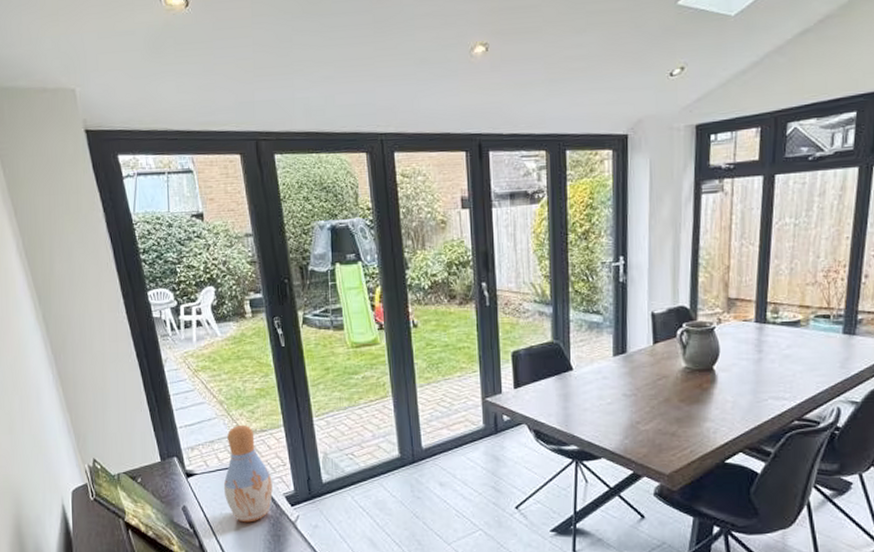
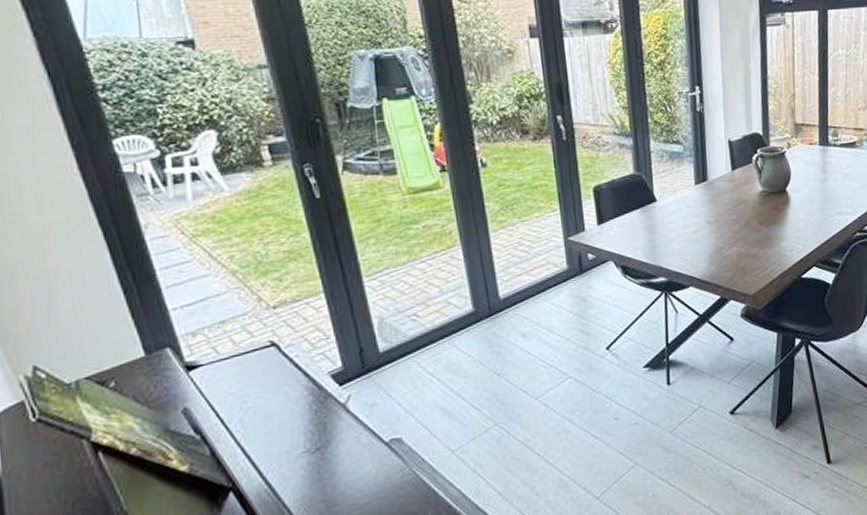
vase: present [223,424,273,523] -> none [242,296,314,415]

